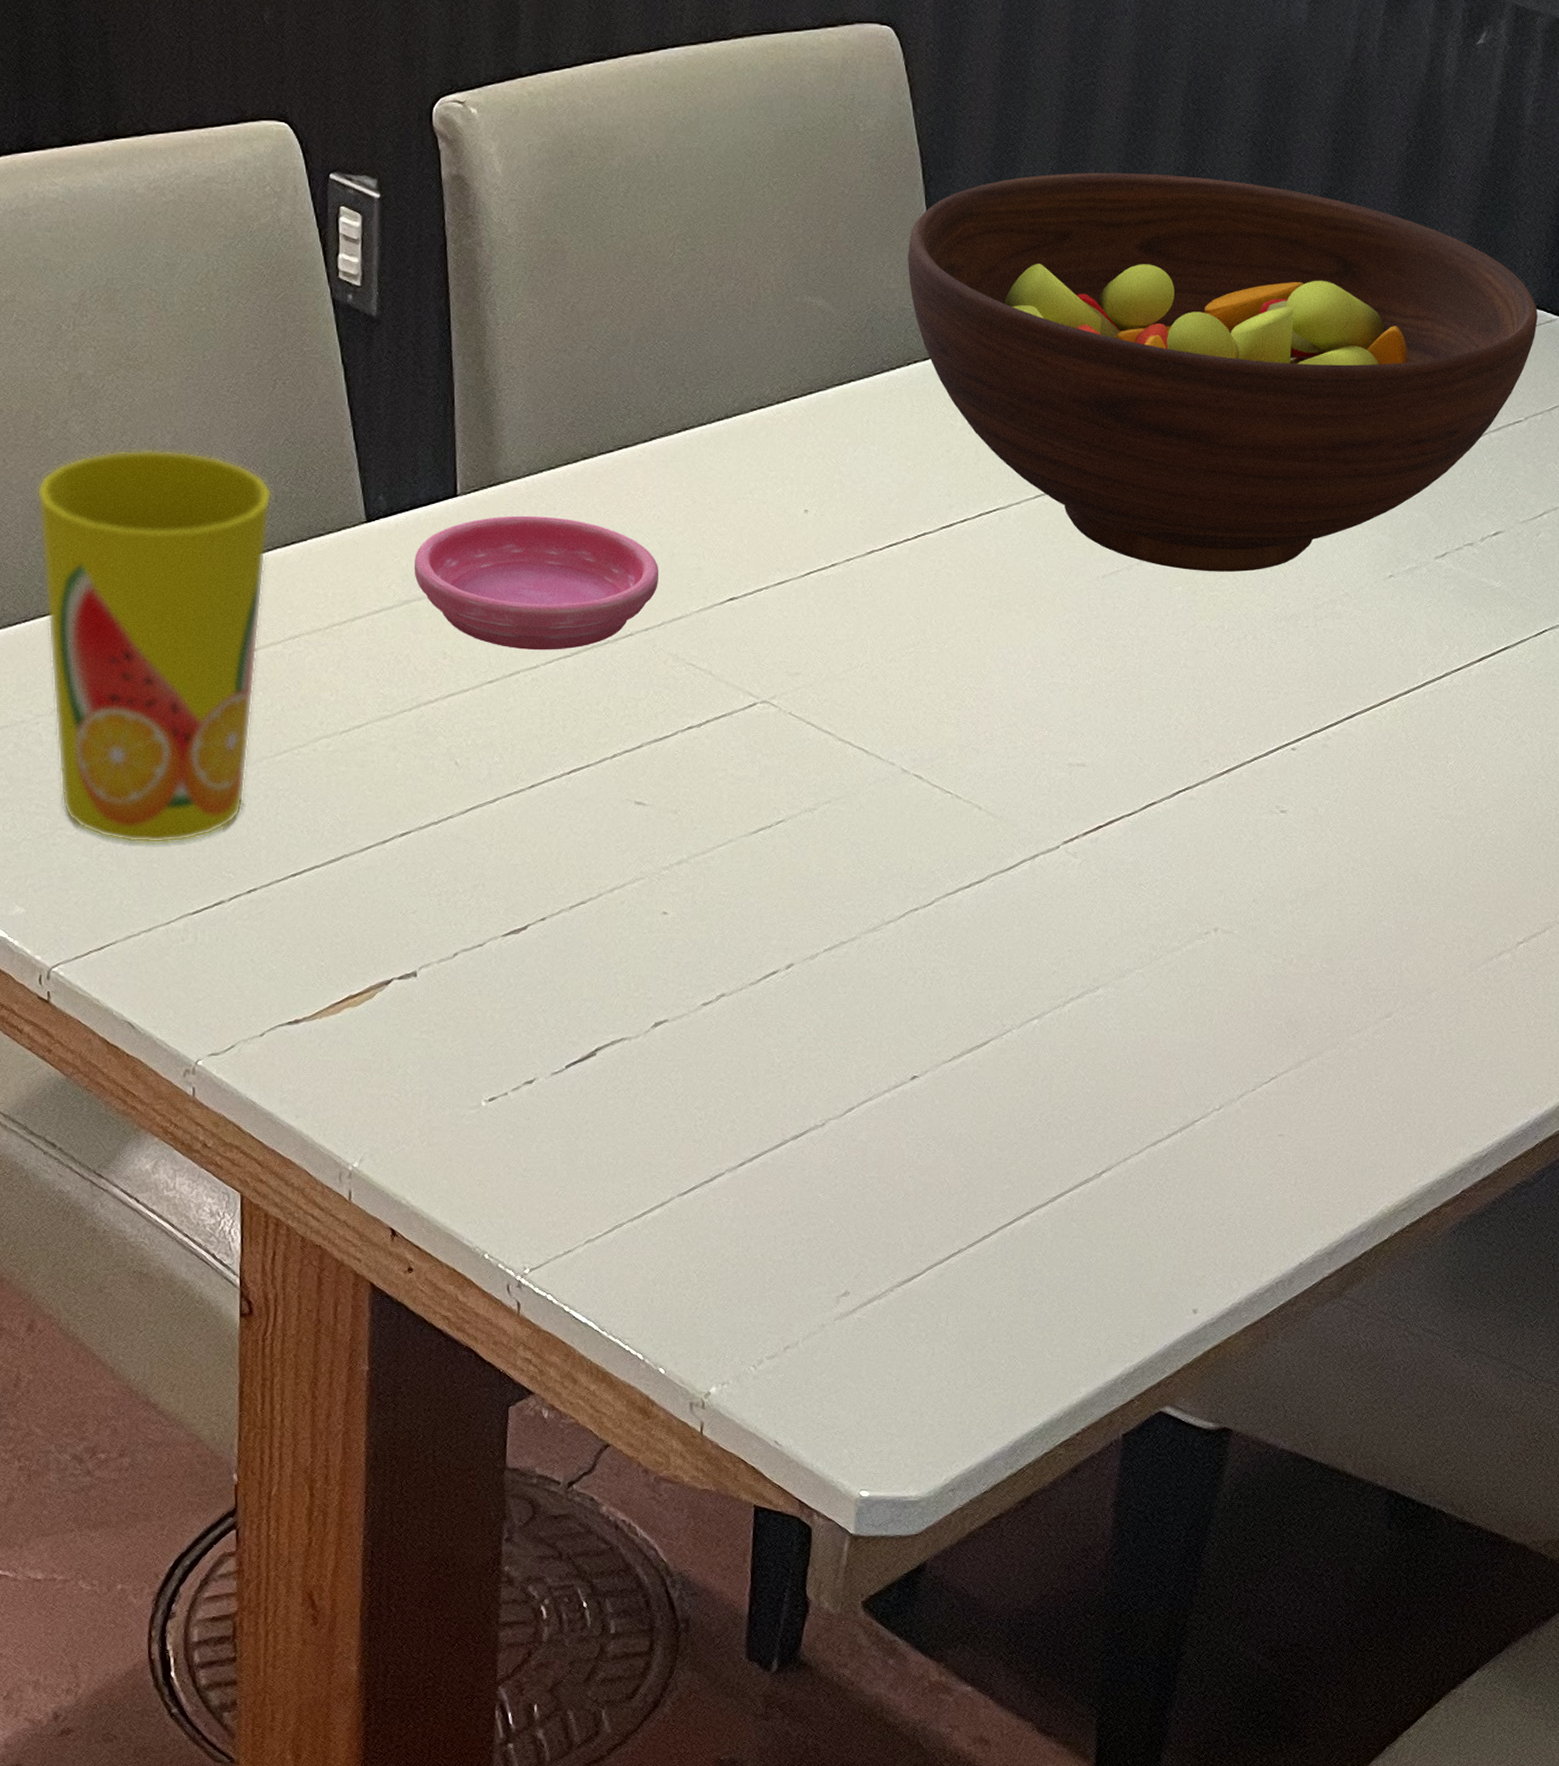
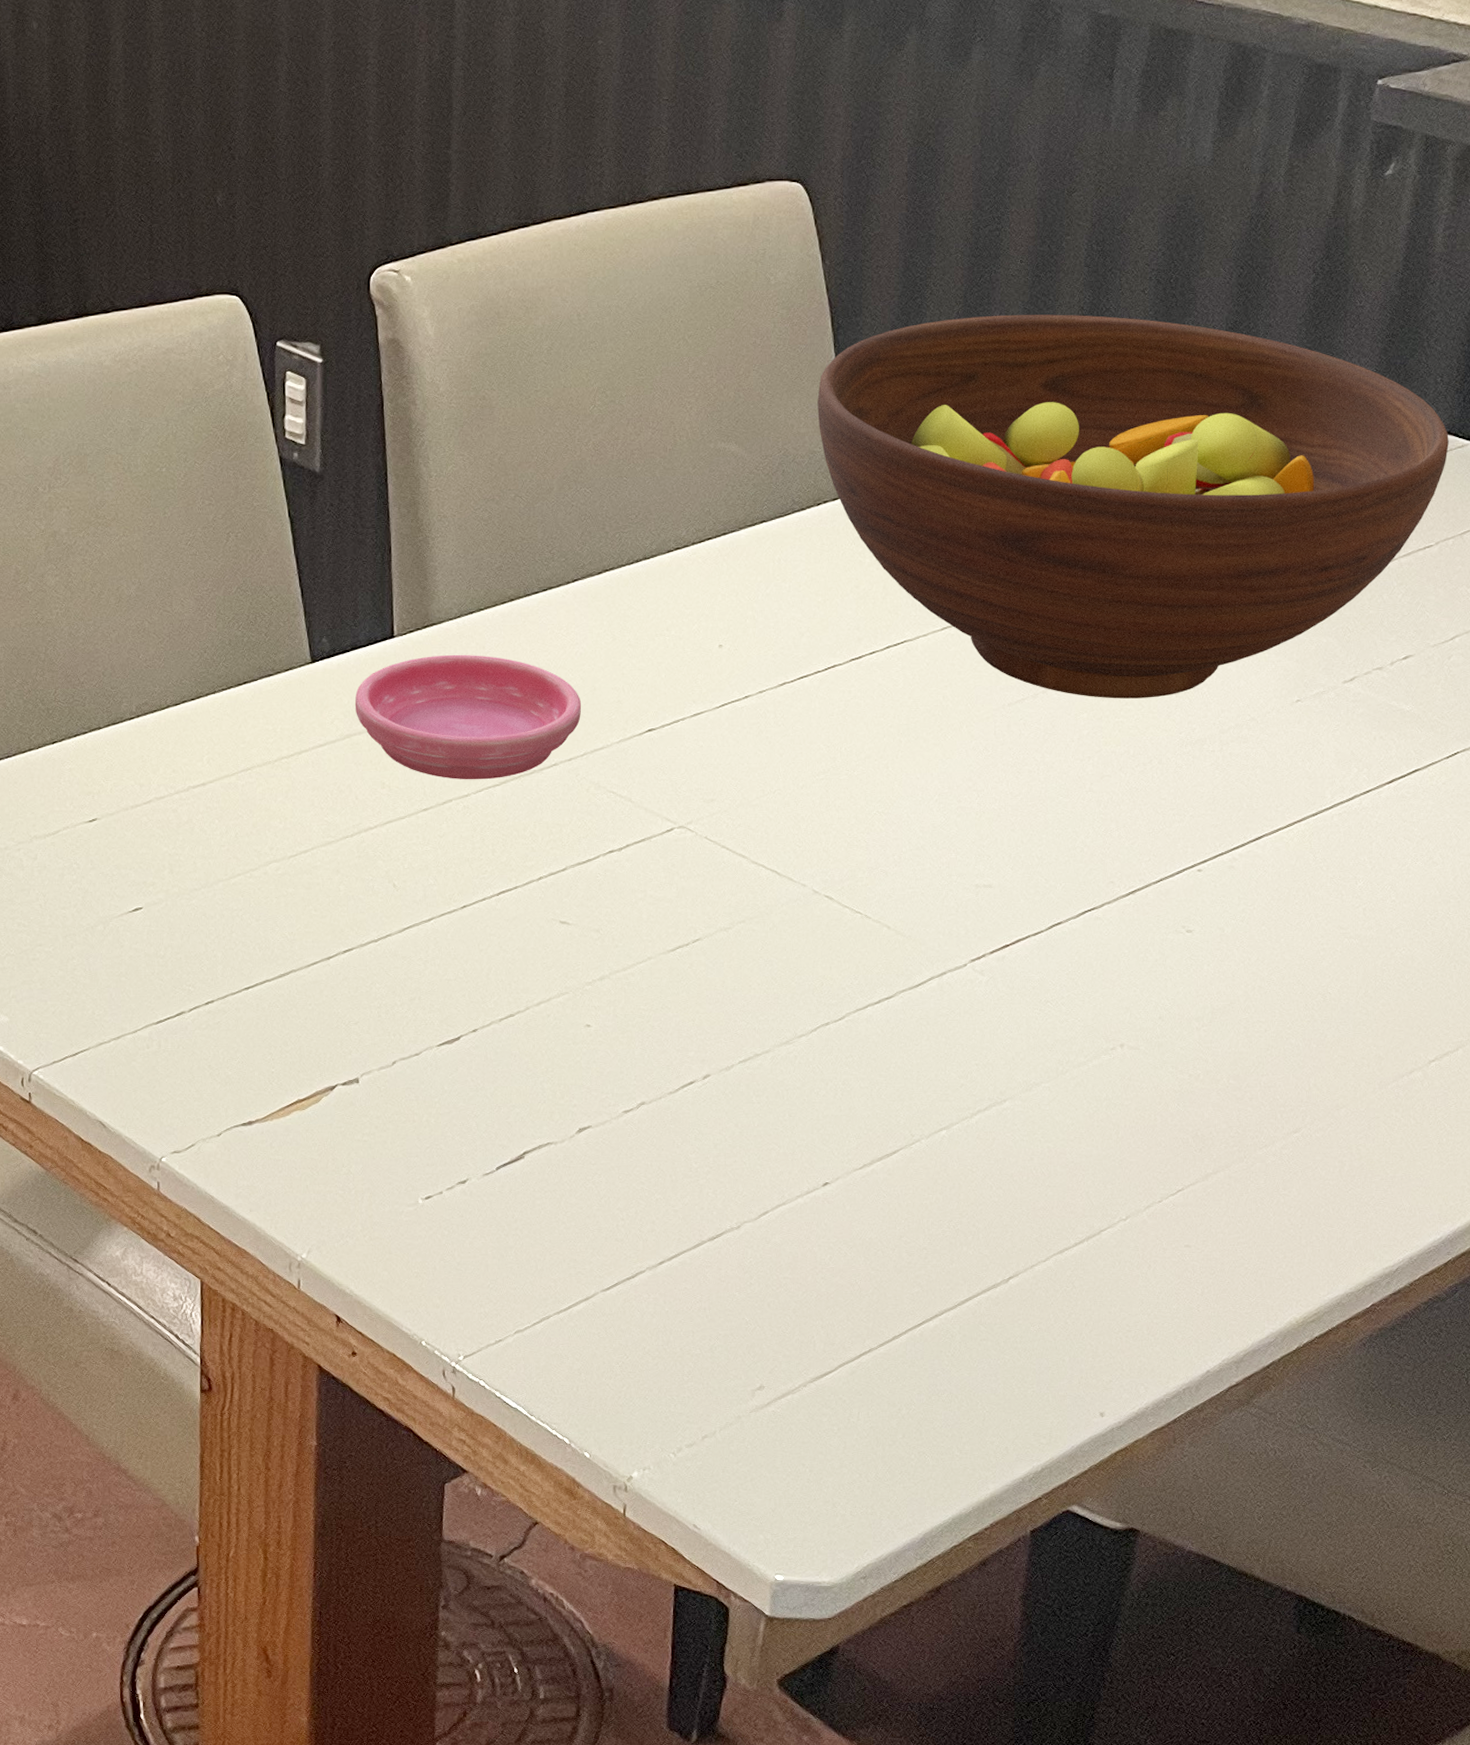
cup: present [36,450,272,844] -> none [17,599,226,959]

